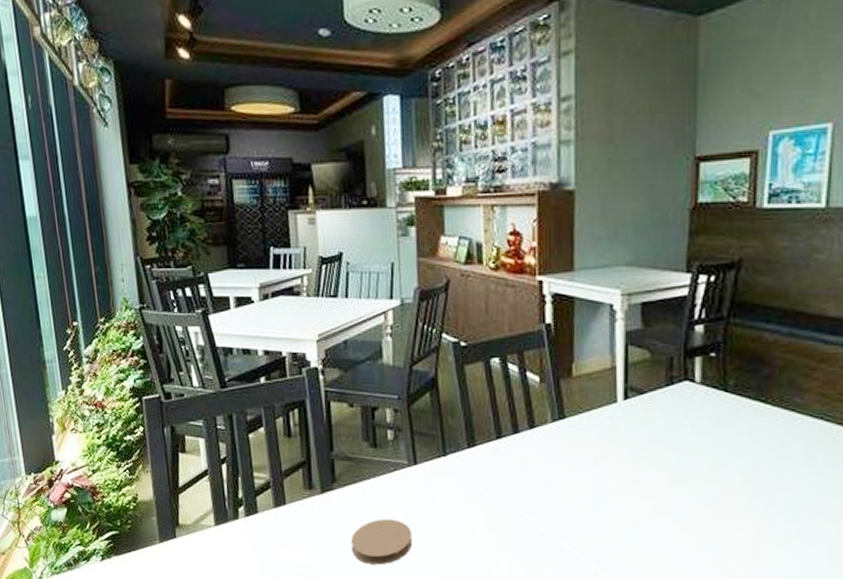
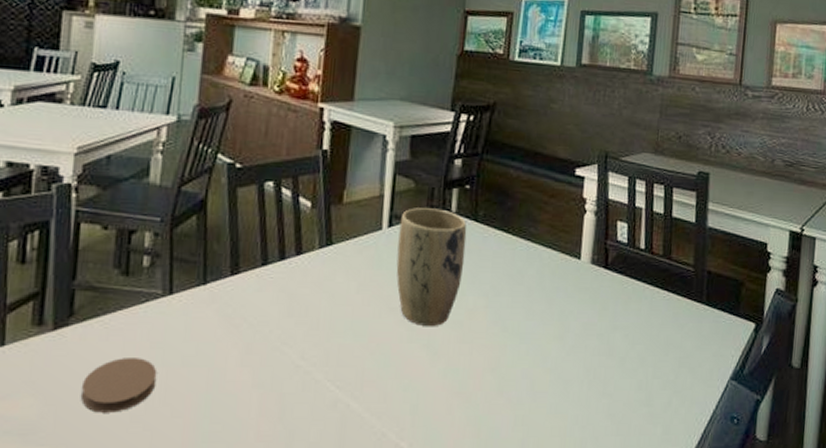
plant pot: none [636,379,715,500] -> present [396,208,467,326]

